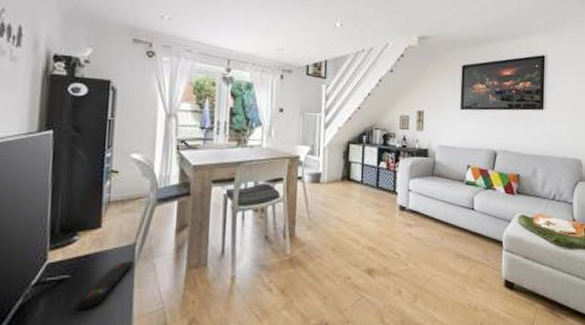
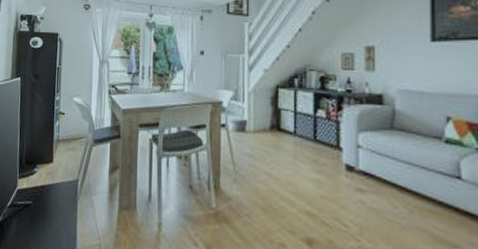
remote control: present [74,261,134,310] -> none [35,195,77,234]

